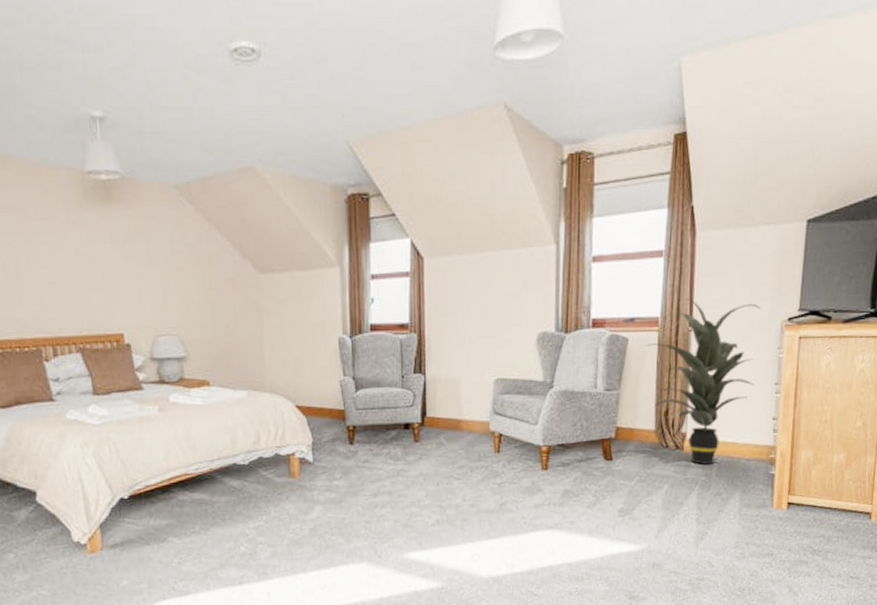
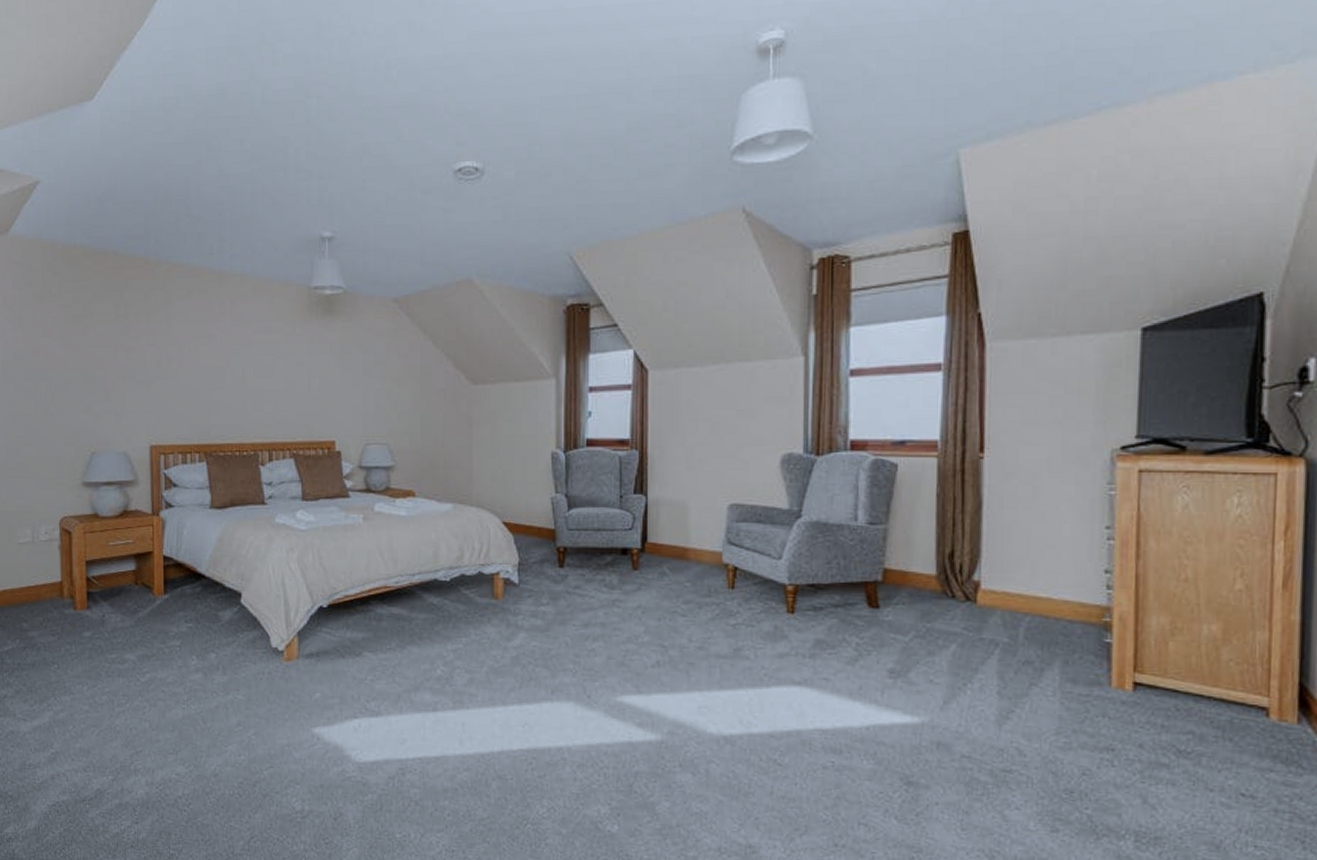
indoor plant: present [646,298,761,465] -> none [921,419,1080,623]

